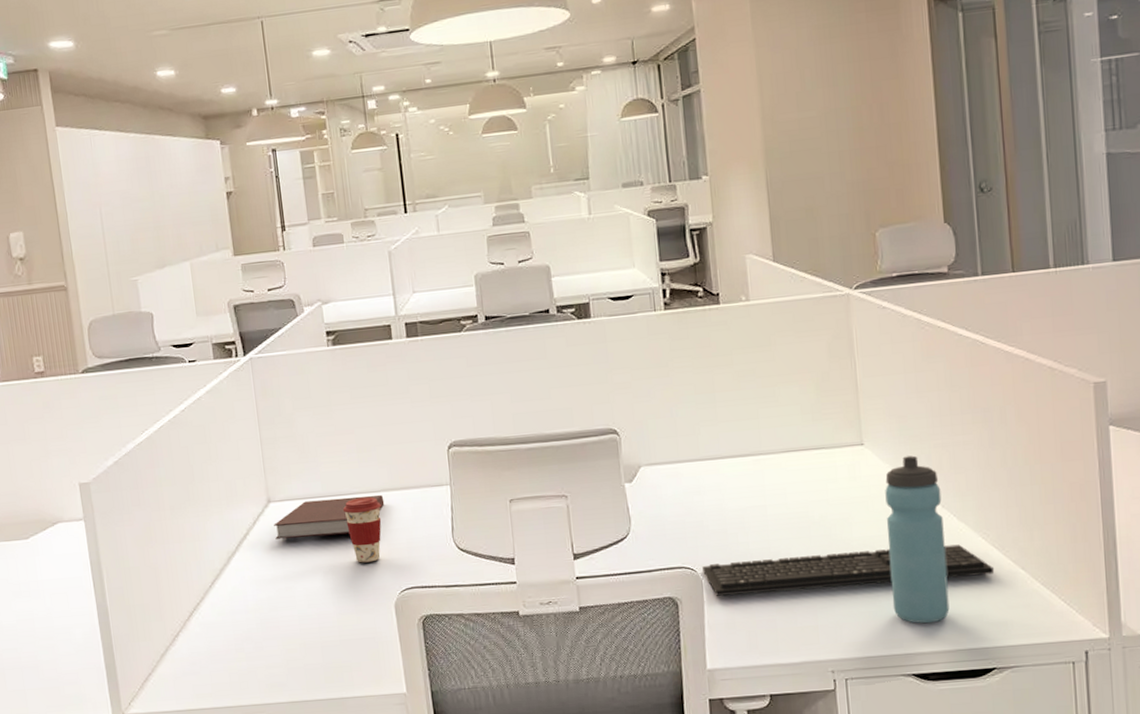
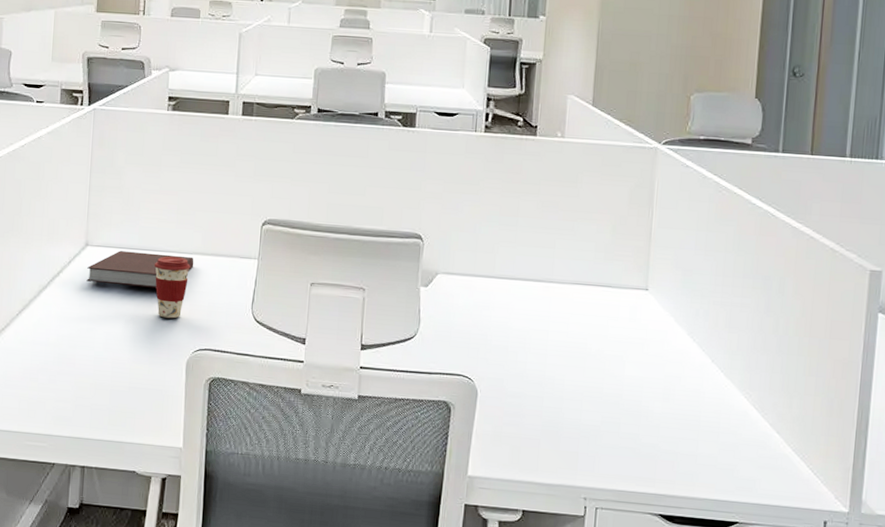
keyboard: present [702,544,995,597] -> none [479,377,752,433]
water bottle: present [885,455,950,624] -> none [651,308,713,469]

